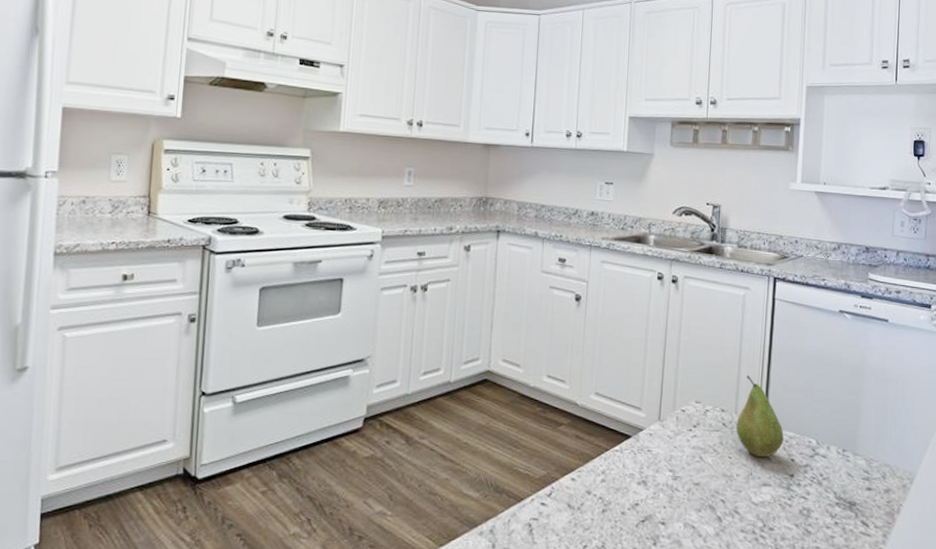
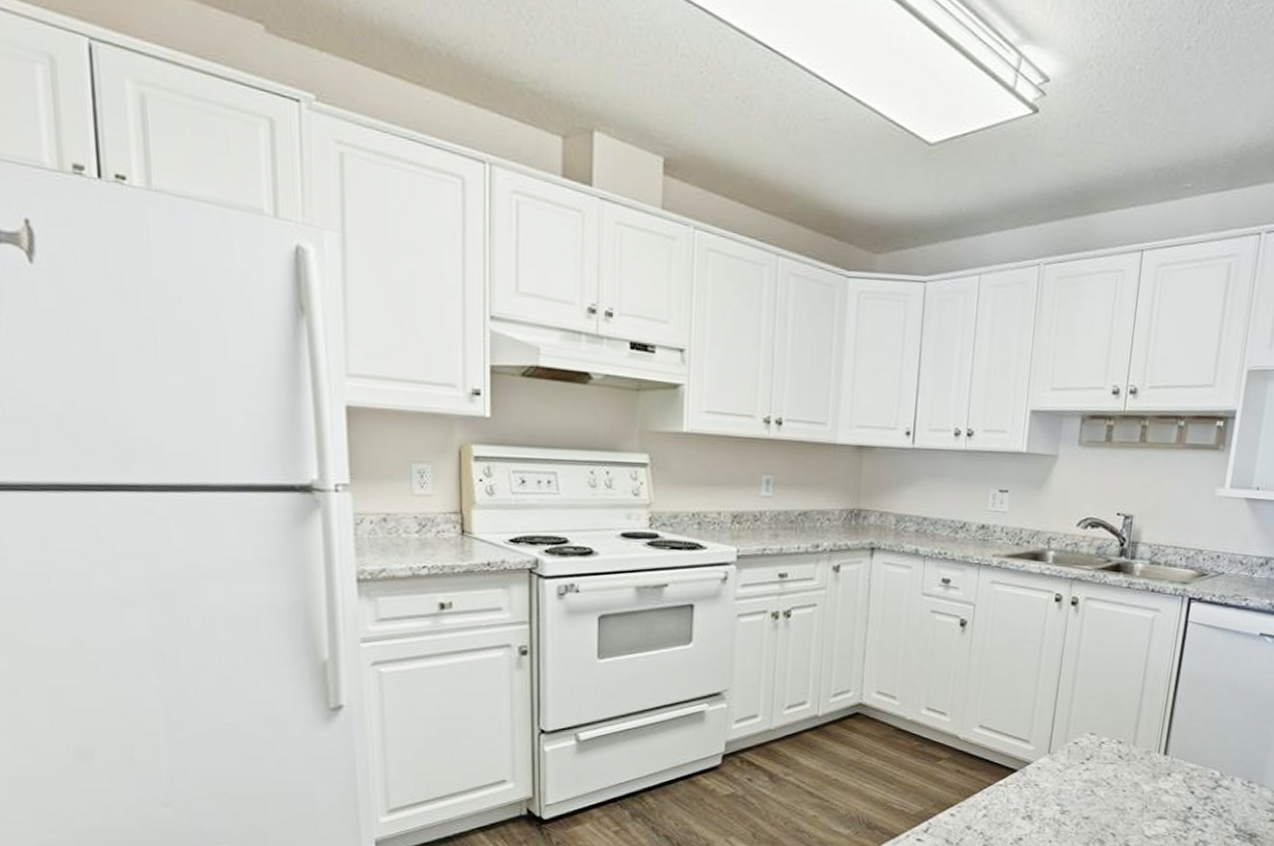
fruit: present [736,375,784,458] -> none [1133,705,1185,790]

